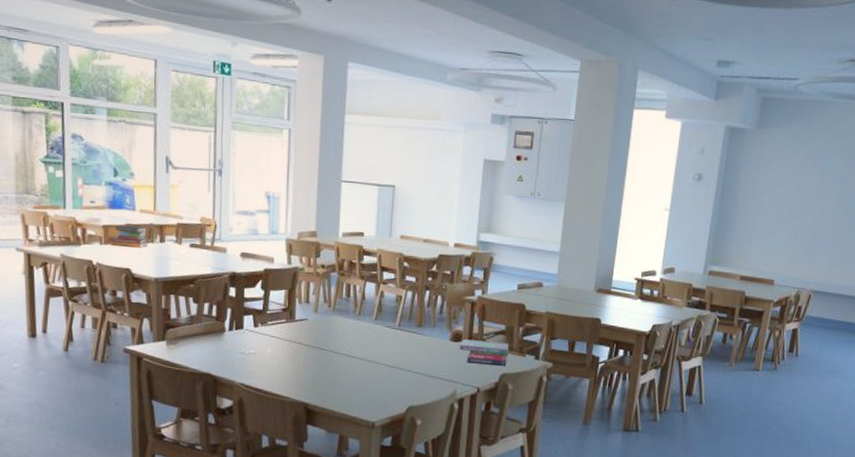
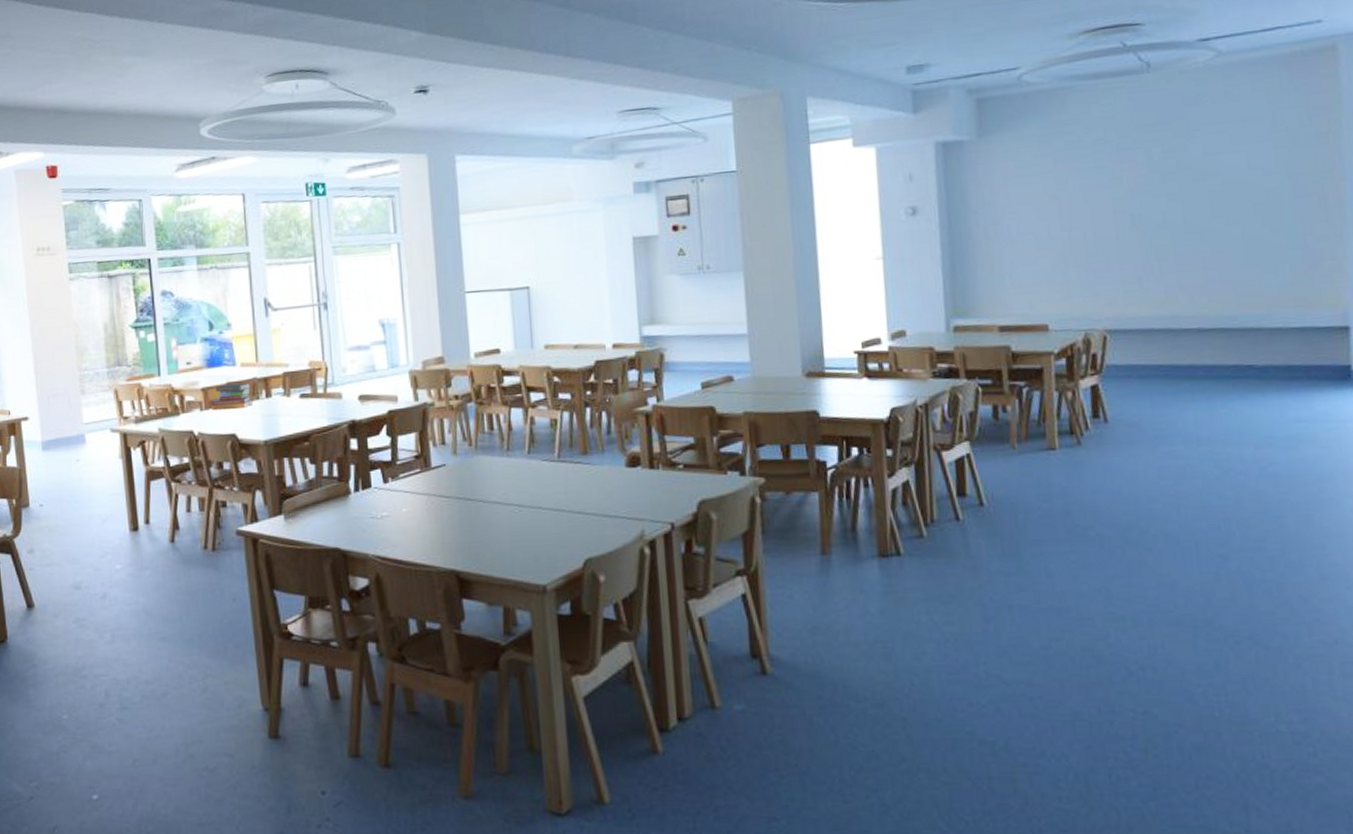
books: present [460,339,509,367] -> none [639,459,705,493]

